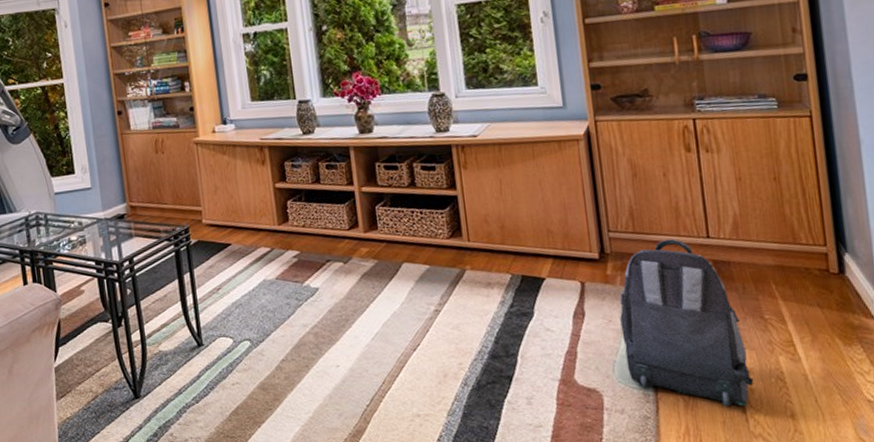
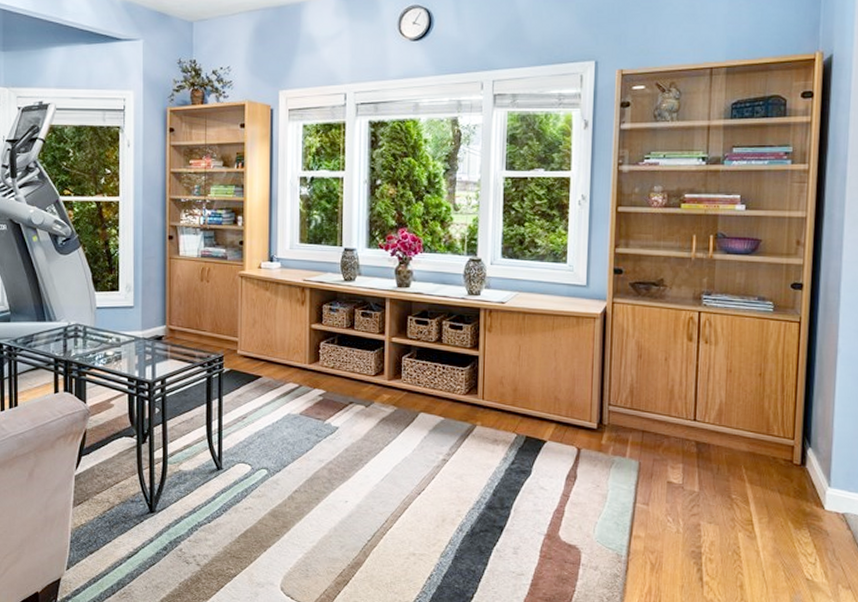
backpack: present [619,239,754,407] -> none [606,418,714,574]

